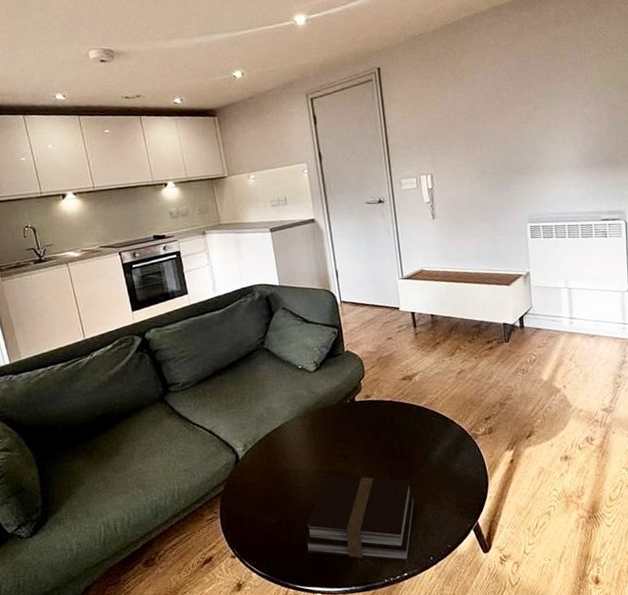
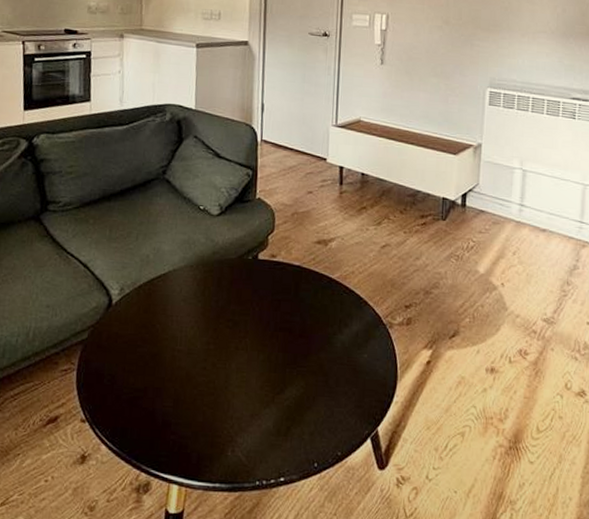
book: present [304,475,415,562] -> none [170,342,308,463]

